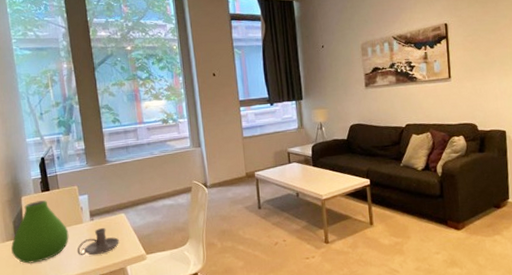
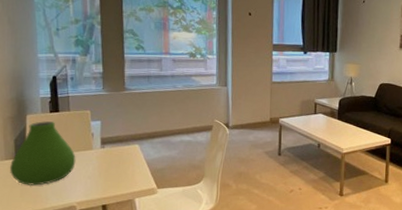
candle holder: present [77,228,119,256] -> none [83,157,130,184]

